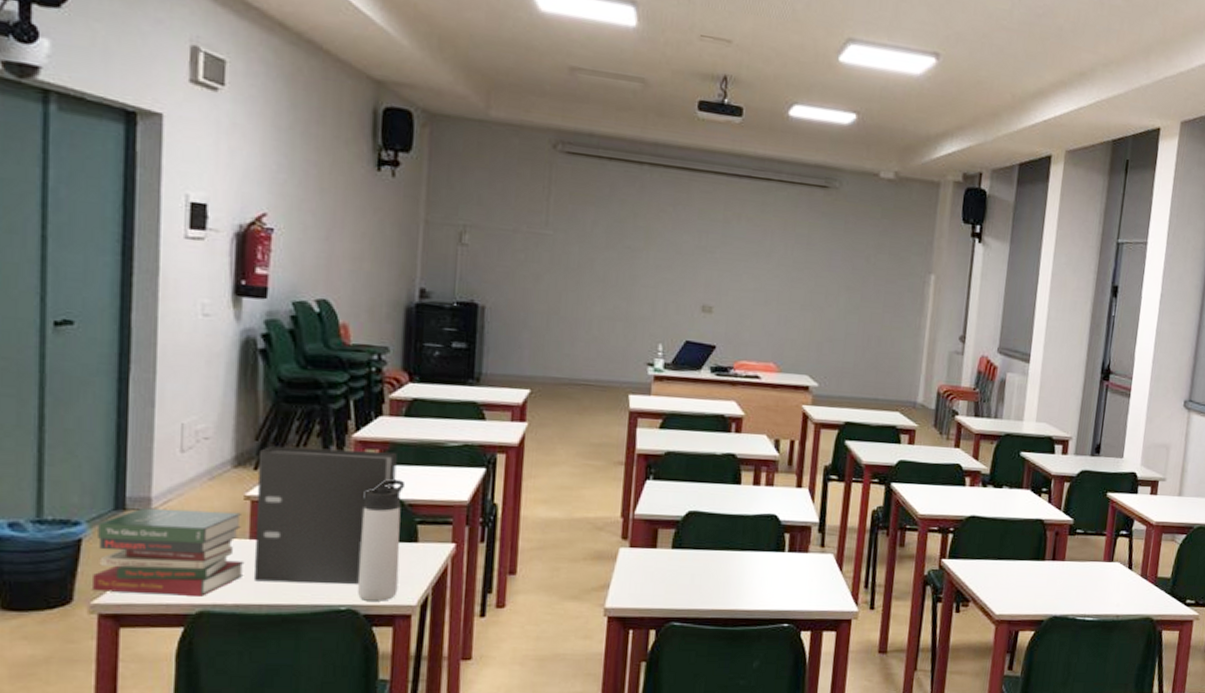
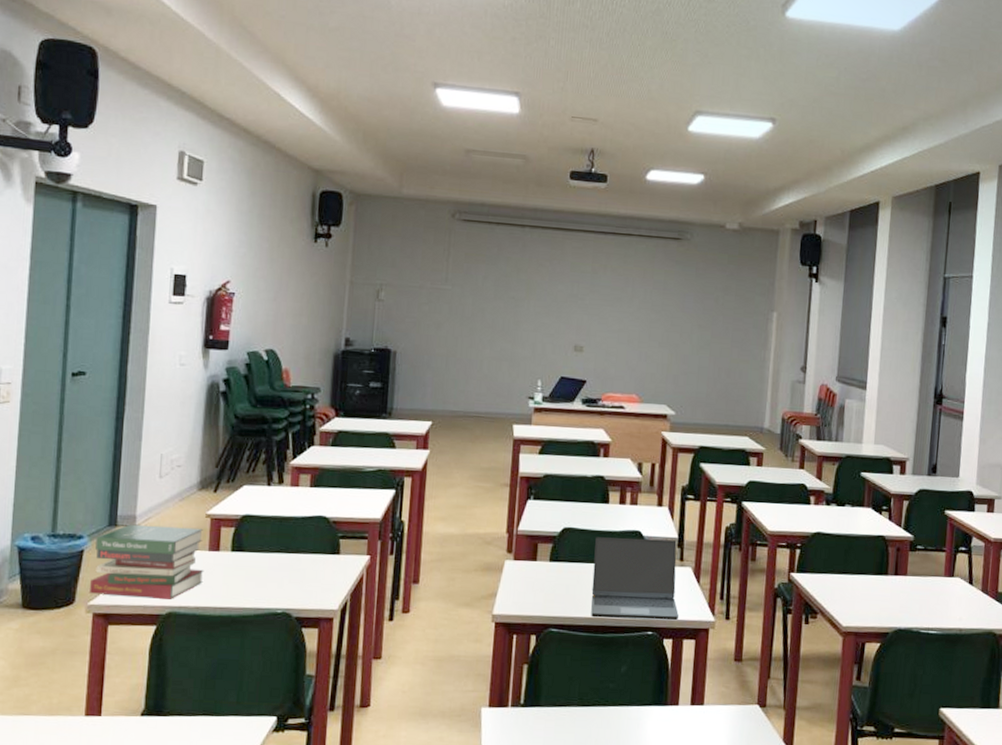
binder: present [253,445,397,584] -> none [210,472,325,590]
thermos bottle: present [357,479,406,601] -> none [290,500,331,606]
laptop: none [719,521,818,612] -> present [590,537,679,621]

